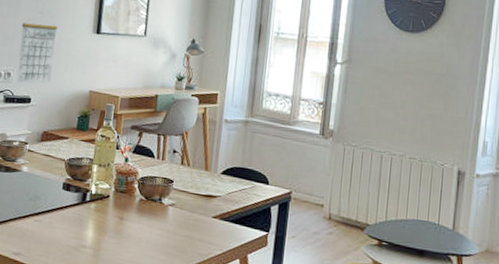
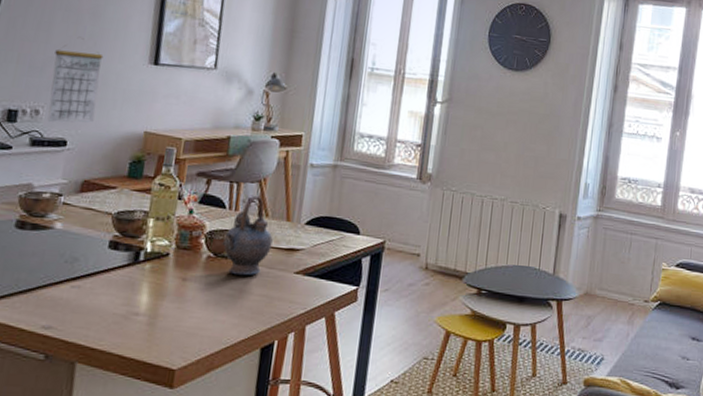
teapot: none [151,147,194,218] -> present [221,195,273,276]

